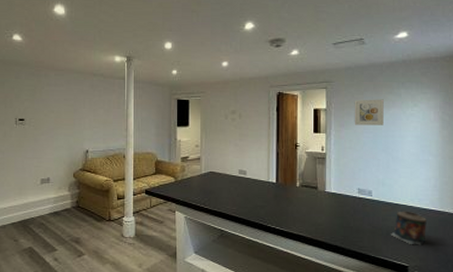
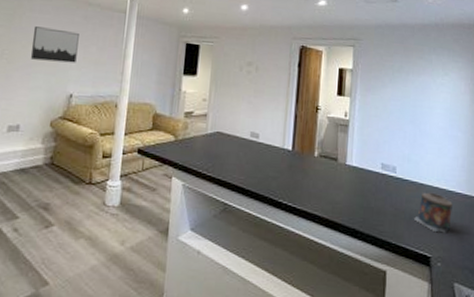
wall art: none [51,98,88,125] -> present [30,26,79,63]
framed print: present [354,99,384,125] -> none [381,62,414,93]

